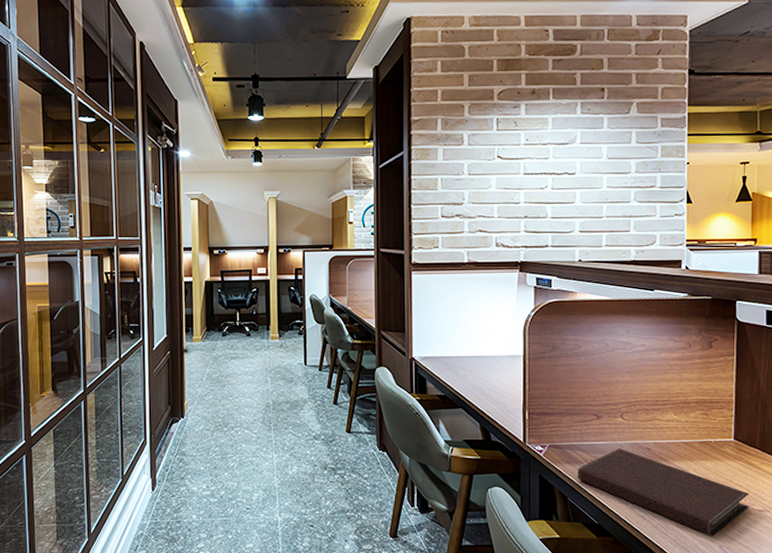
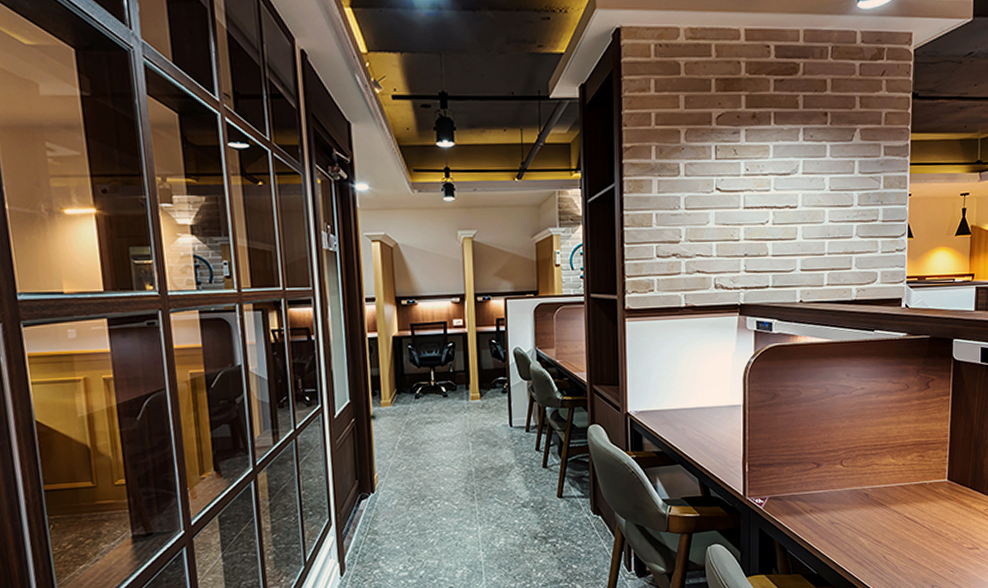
notebook: present [577,448,750,536] -> none [797,496,961,577]

